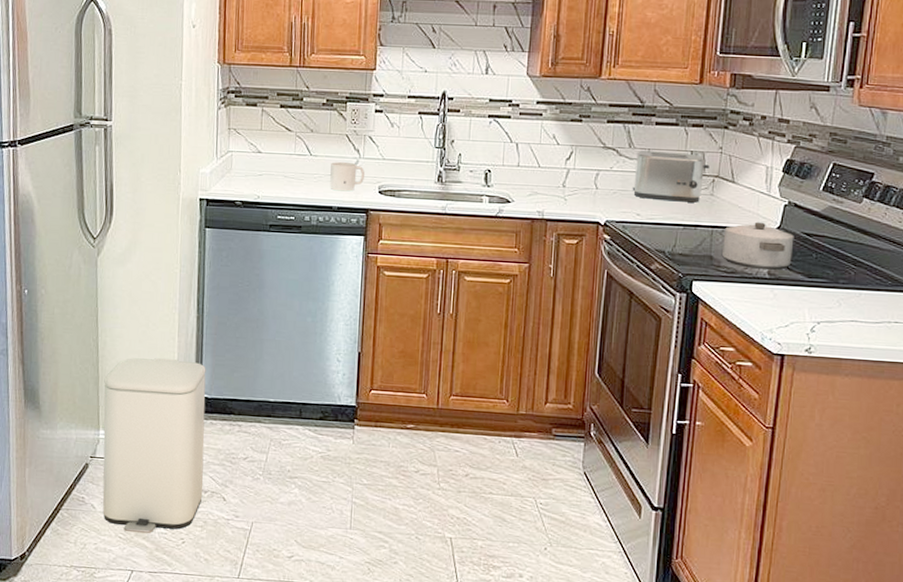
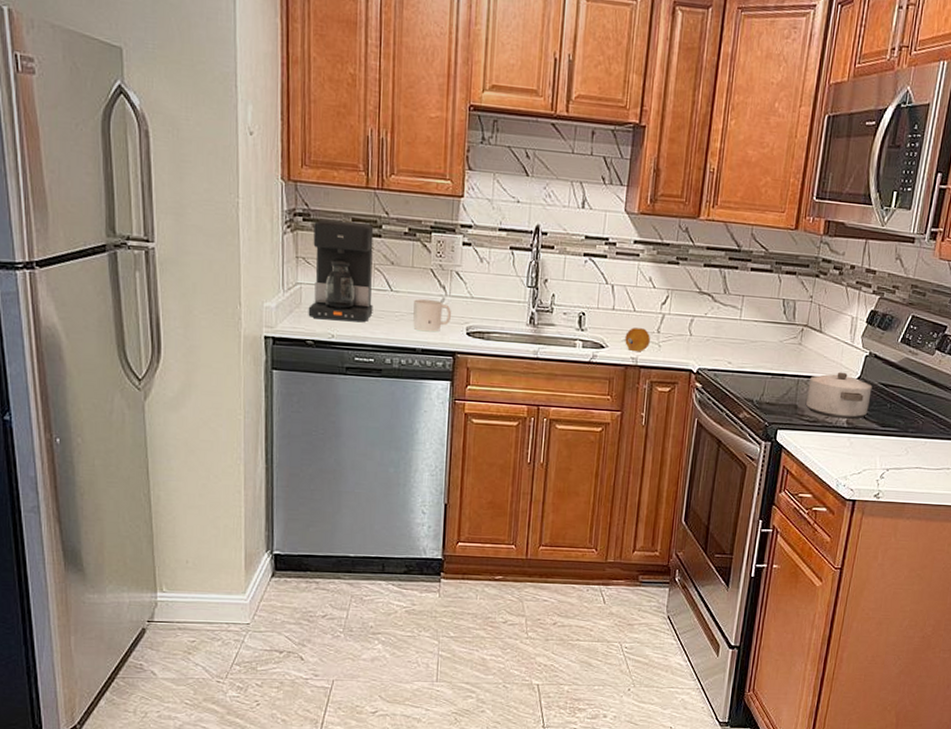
pedal bin: present [102,357,206,534] -> none [159,512,279,699]
coffee maker: none [237,95,296,184] -> present [308,219,374,322]
fruit: none [531,183,556,206] -> present [625,327,650,352]
toaster: present [632,151,710,204] -> none [725,297,800,353]

